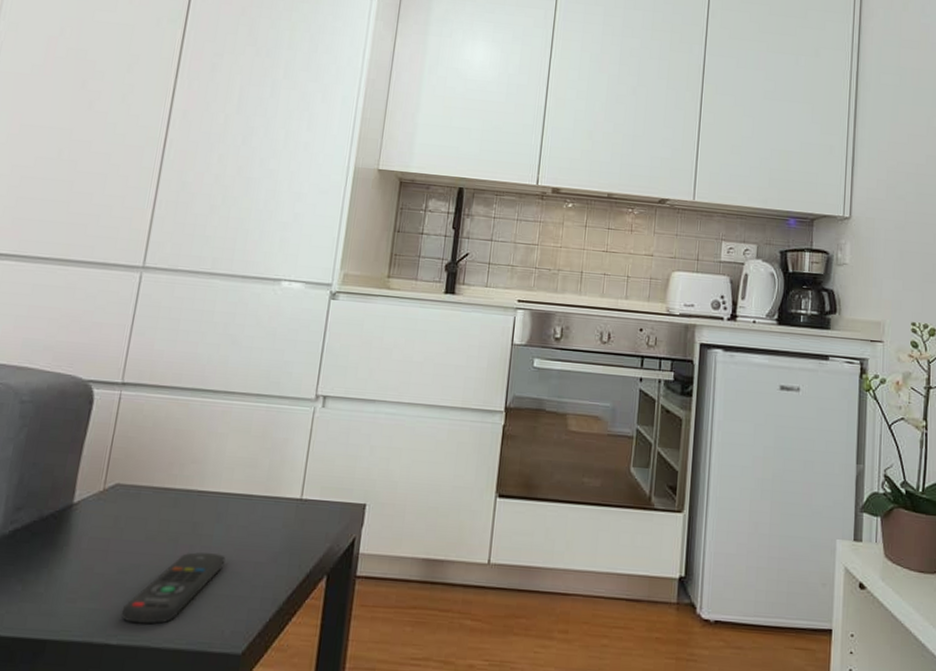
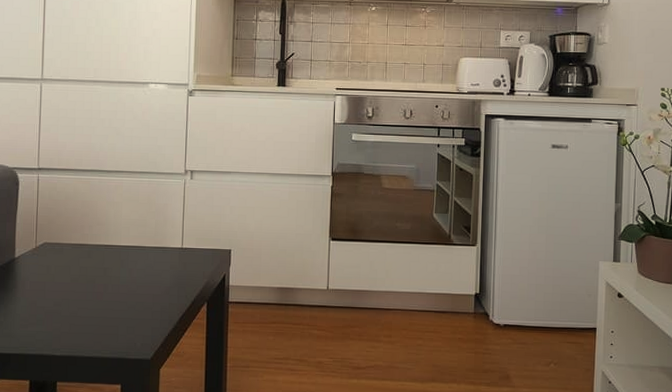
remote control: present [121,552,226,624] -> none [61,289,131,341]

